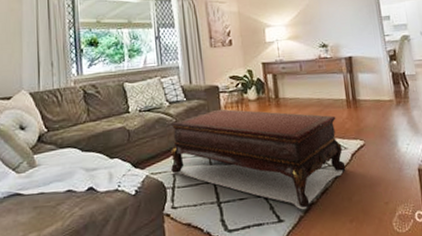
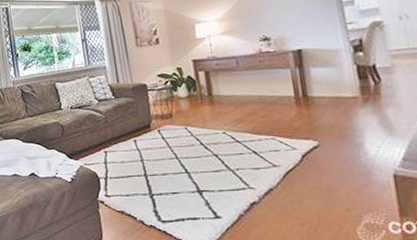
coffee table: present [170,109,346,210] -> none [100,106,295,209]

